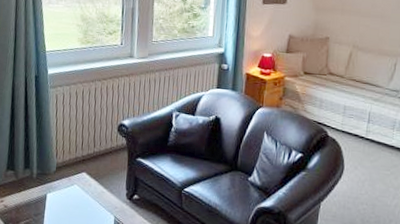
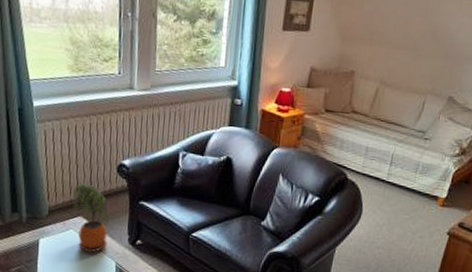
potted plant: none [76,141,109,207] -> present [71,183,108,253]

